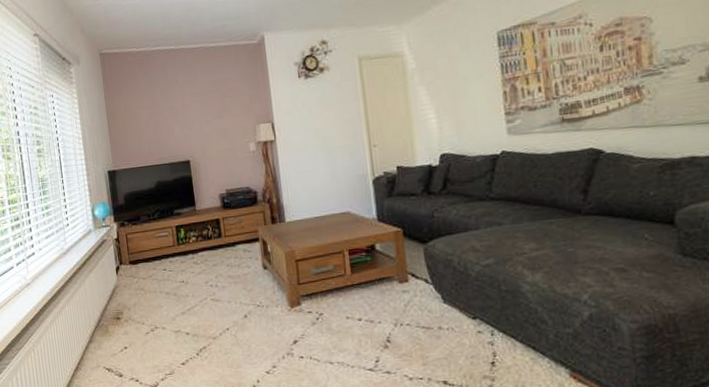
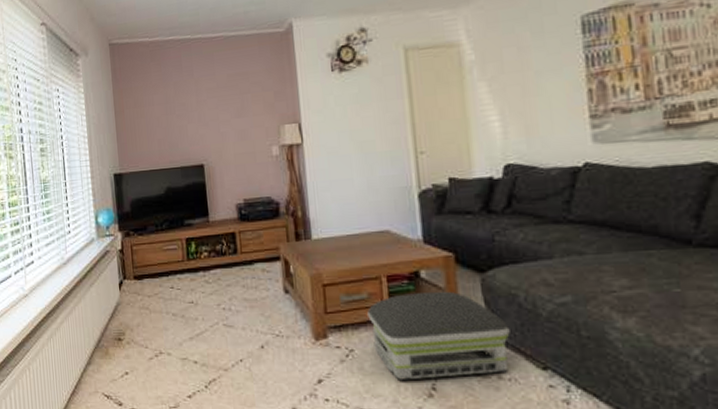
air purifier: none [333,260,448,336] -> present [367,291,510,381]

